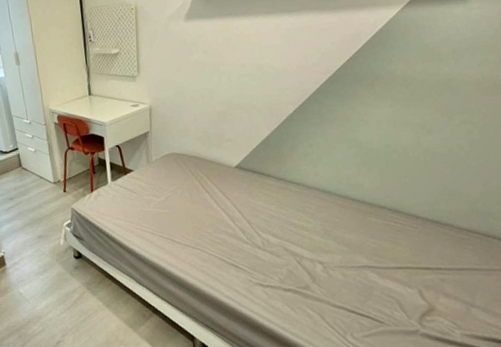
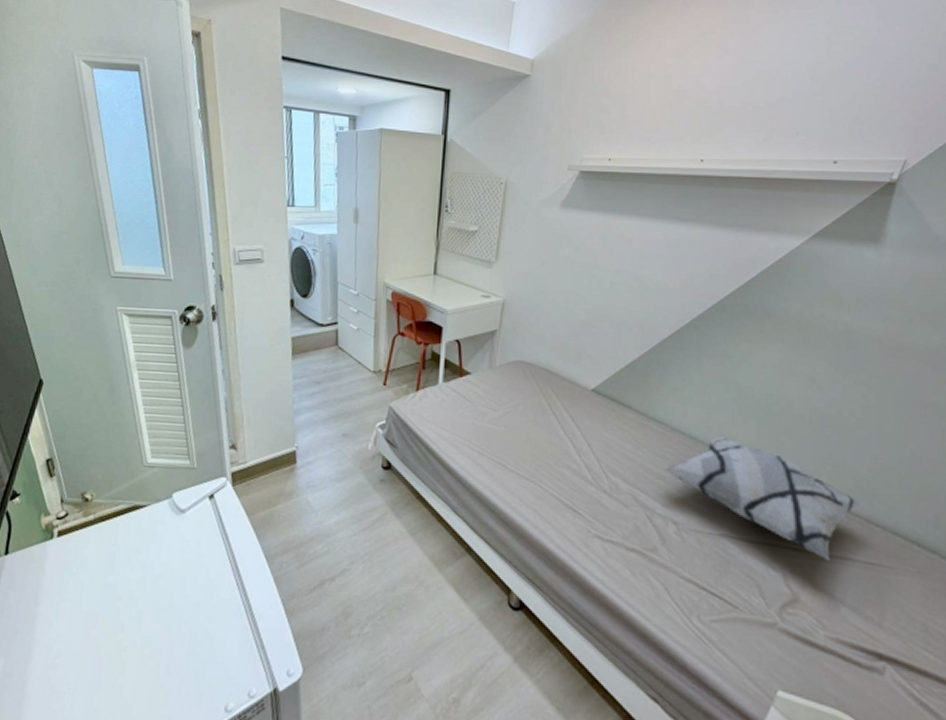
decorative pillow: none [306,187,481,274] -> present [665,437,864,561]

